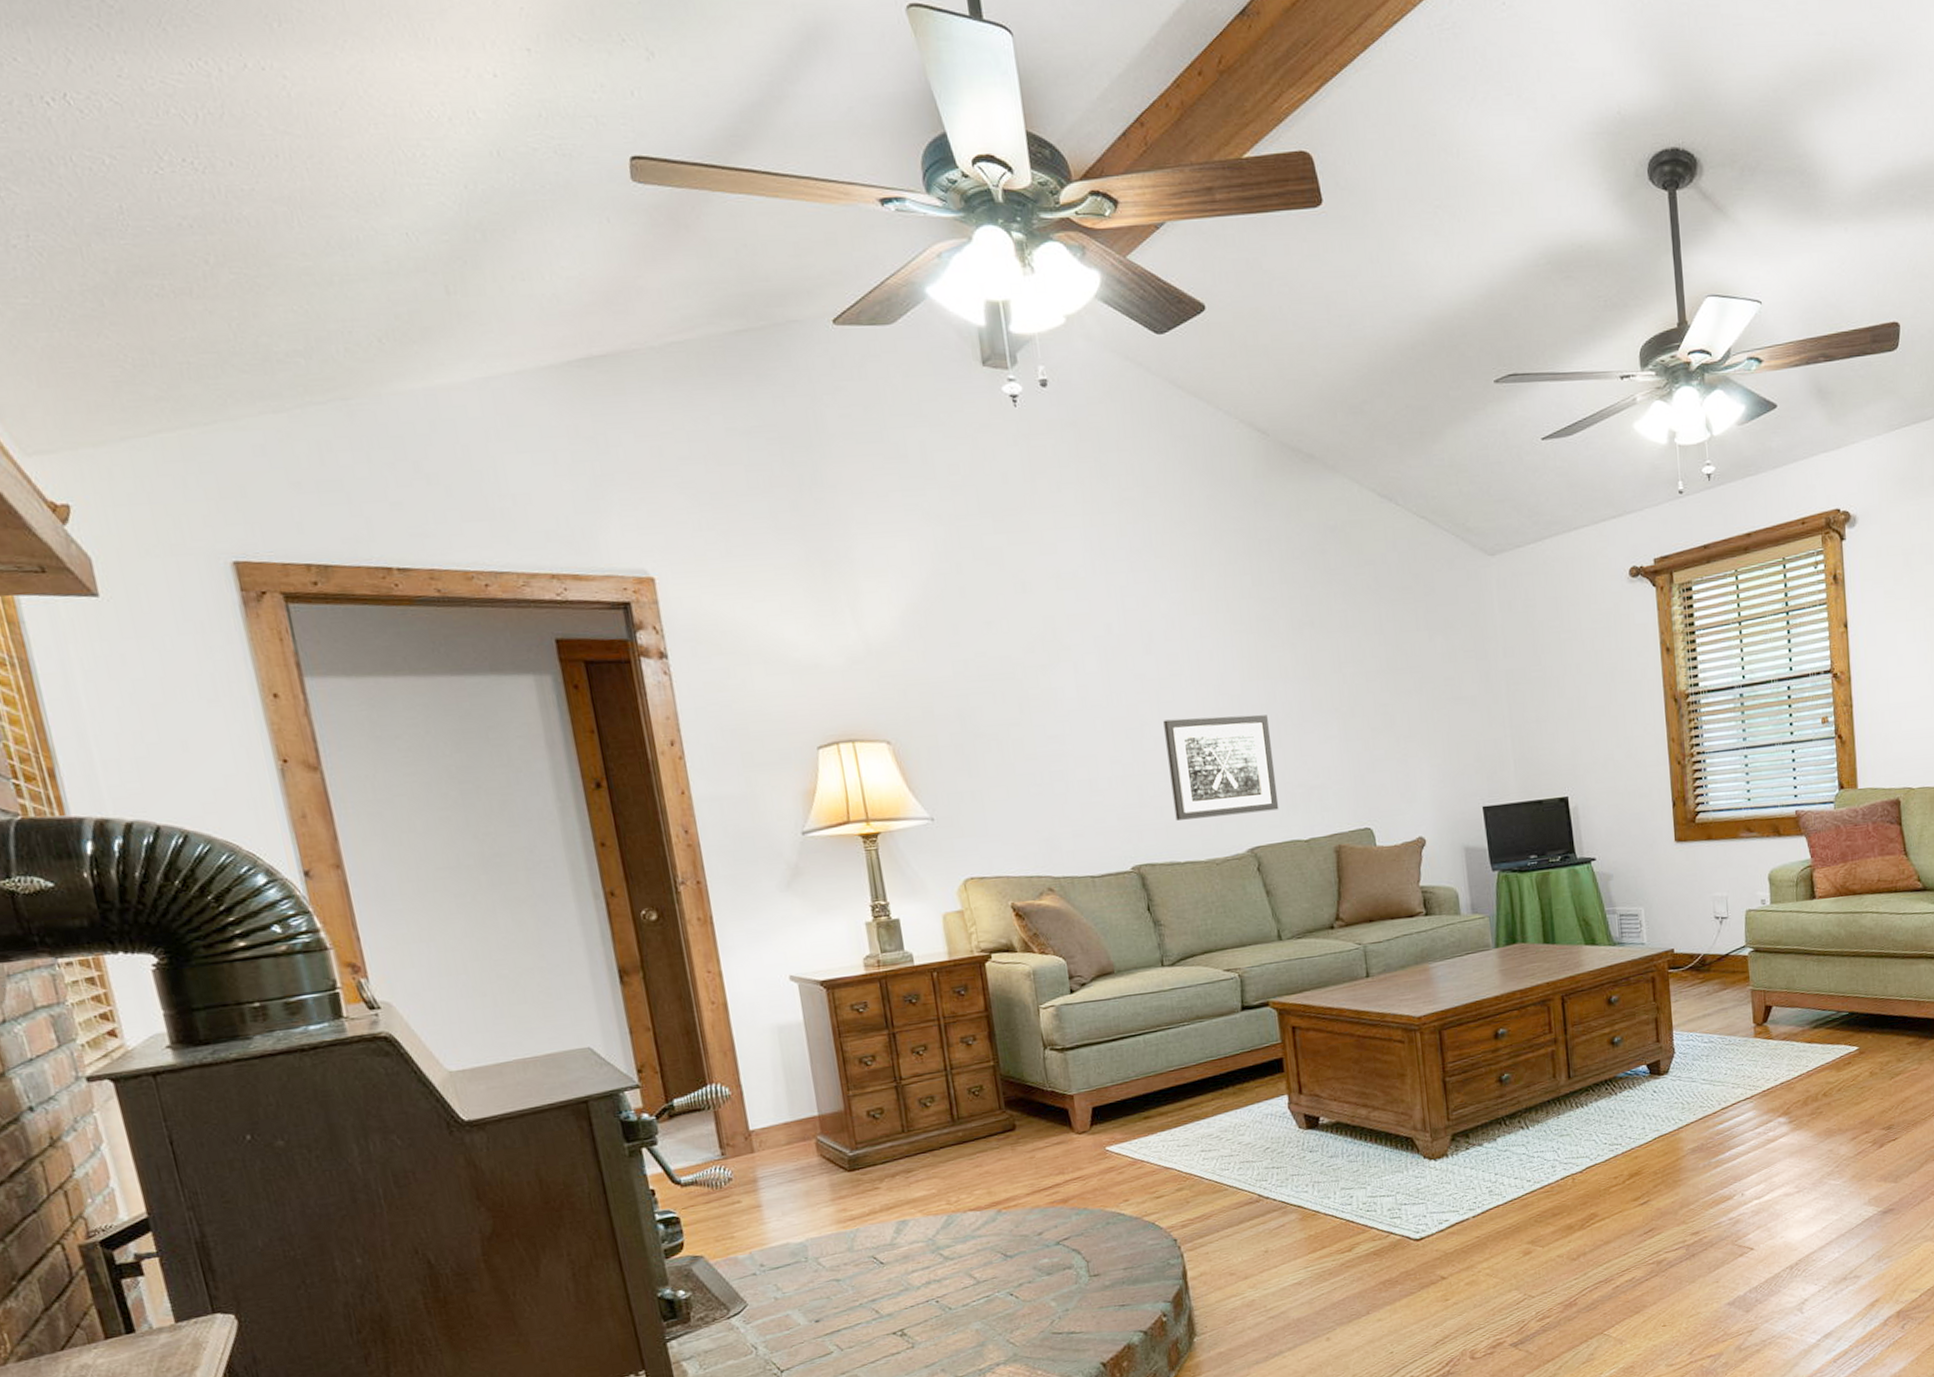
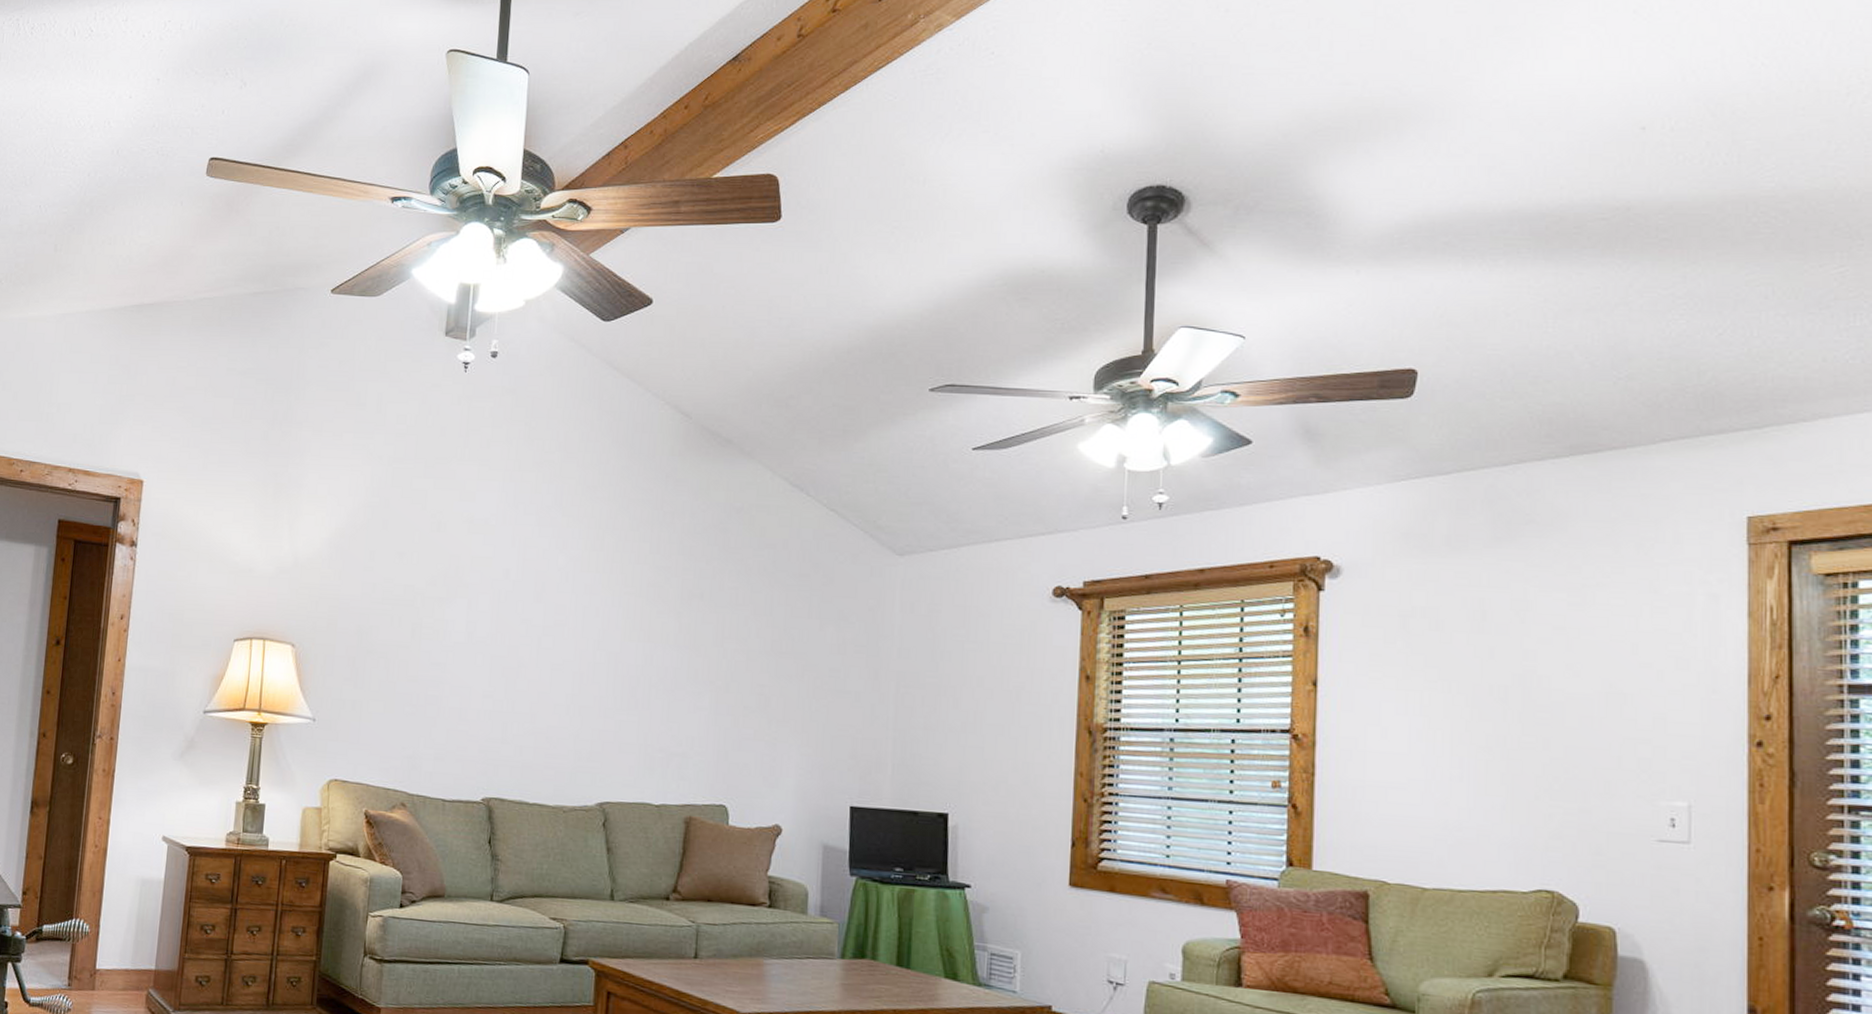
wall art: present [1163,715,1279,821] -> none [533,665,641,770]

